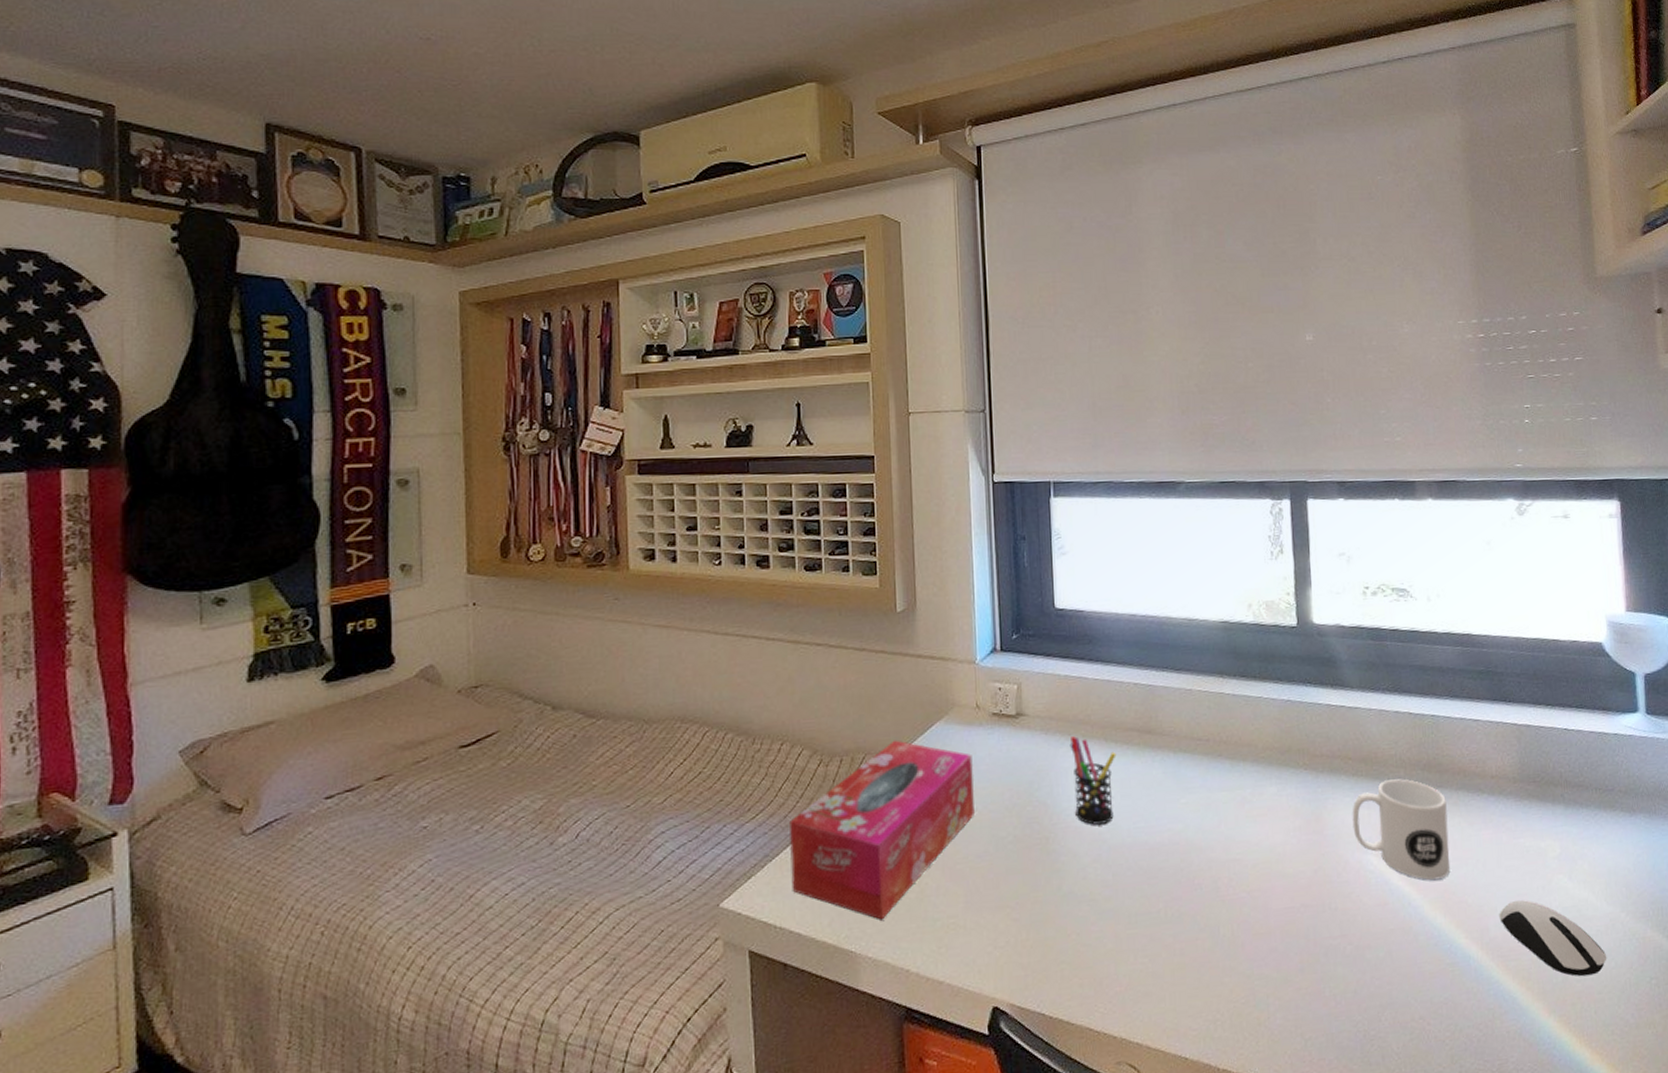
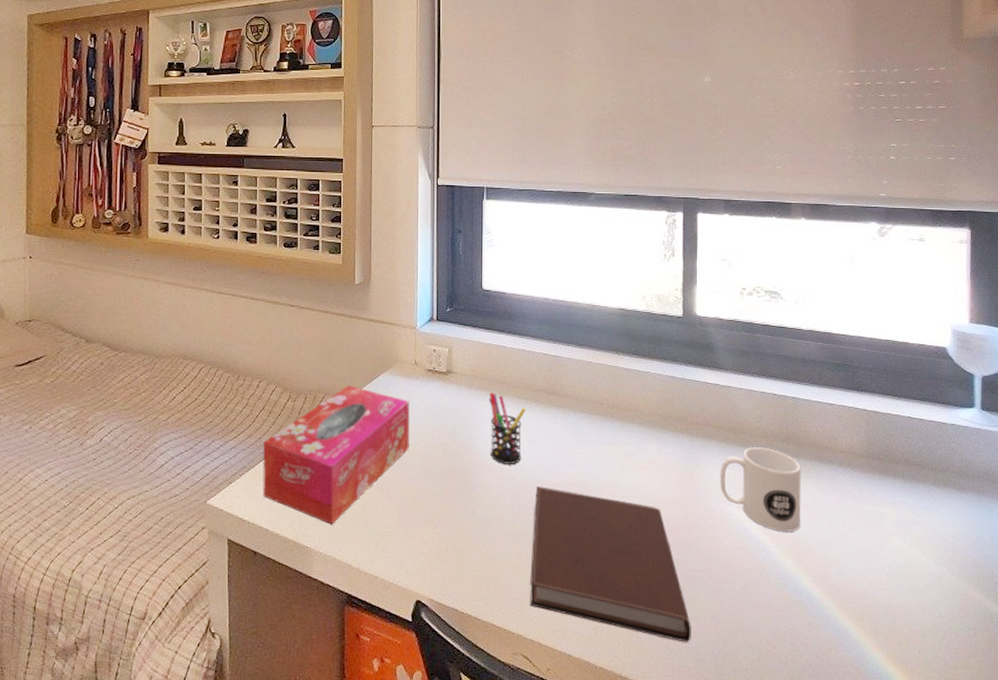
notebook: none [1132,848,1330,1028] -> present [530,485,691,642]
computer mouse: present [1499,900,1607,977] -> none [840,555,932,622]

